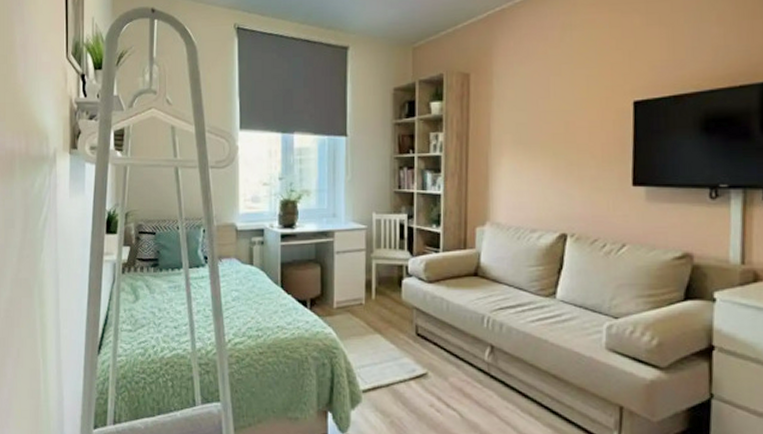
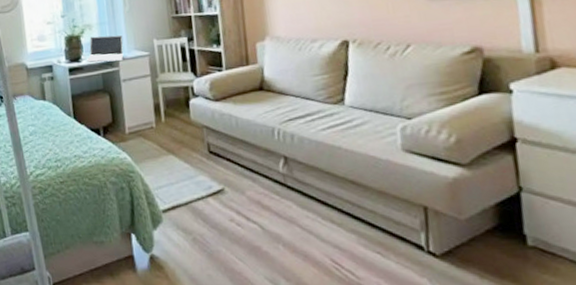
laptop: none [301,203,341,231] -> present [87,35,124,62]

